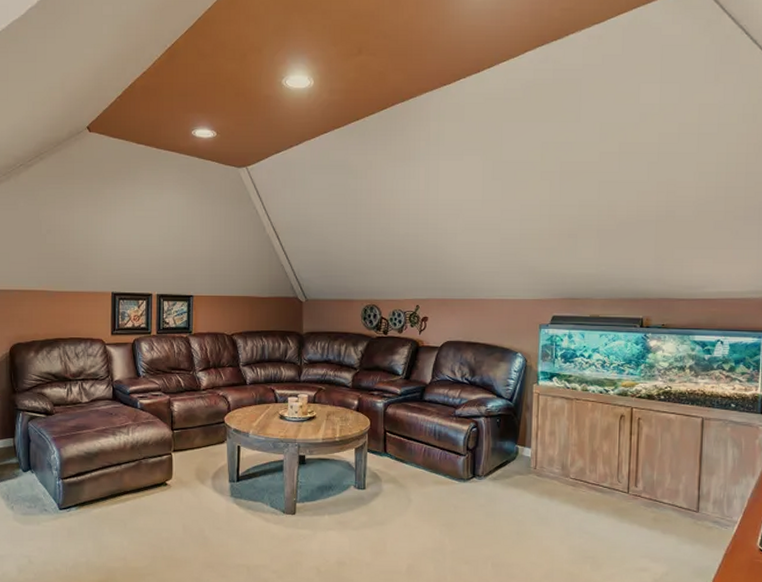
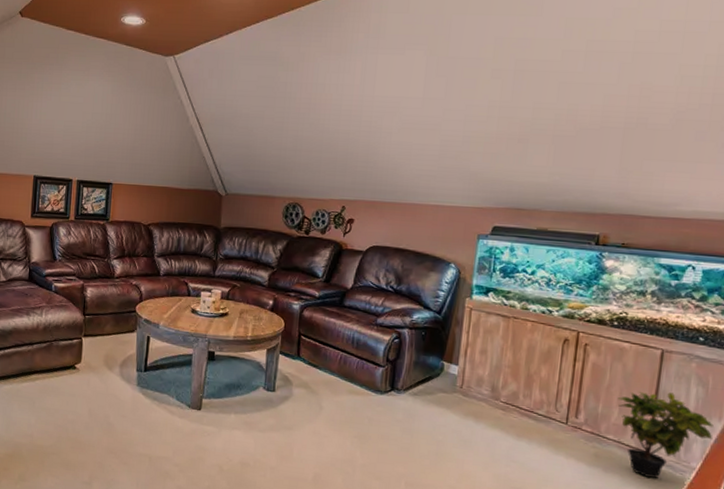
potted plant: none [669,456,749,534] -> present [618,392,713,478]

